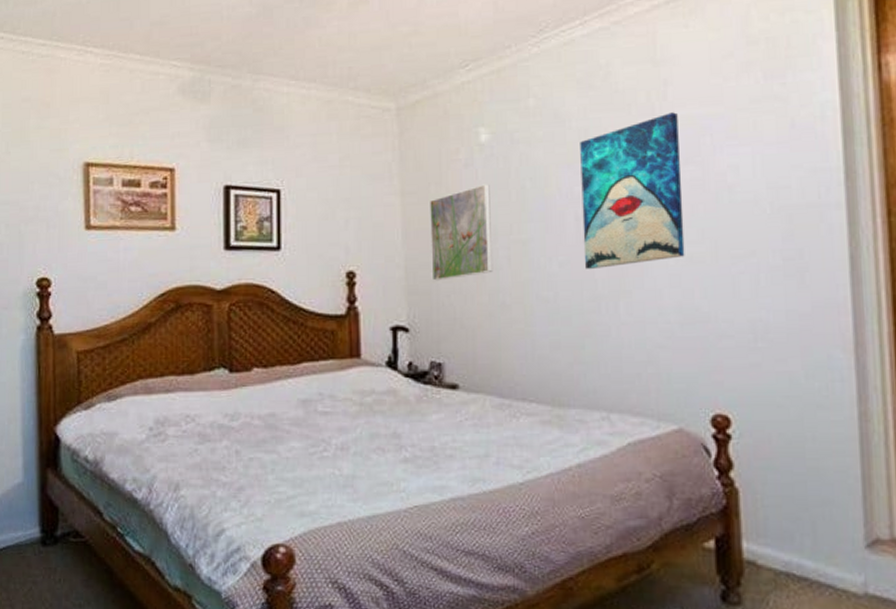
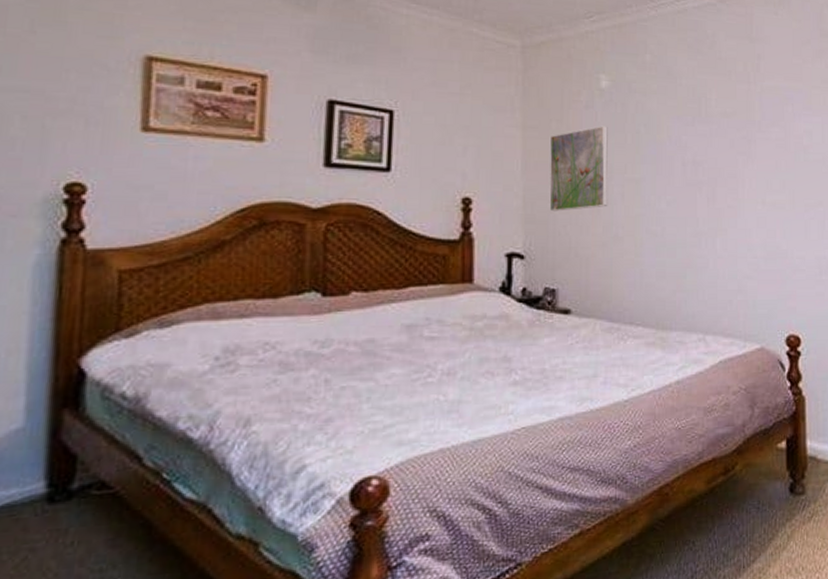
wall art: present [580,112,685,269] -> none [688,82,770,209]

